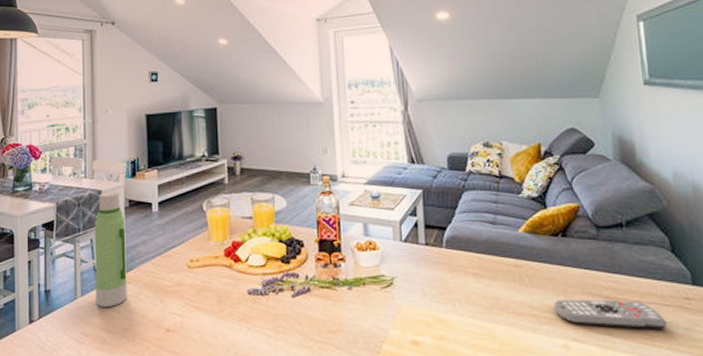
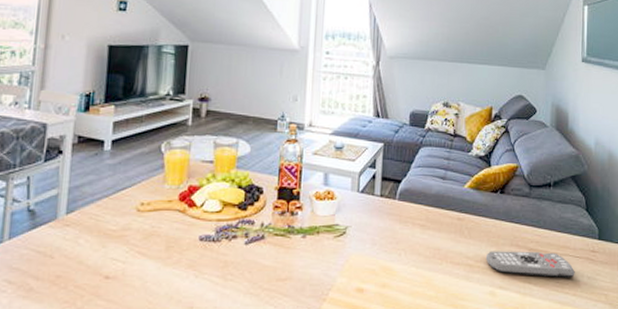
water bottle: present [94,191,127,307] -> none [25,125,72,251]

